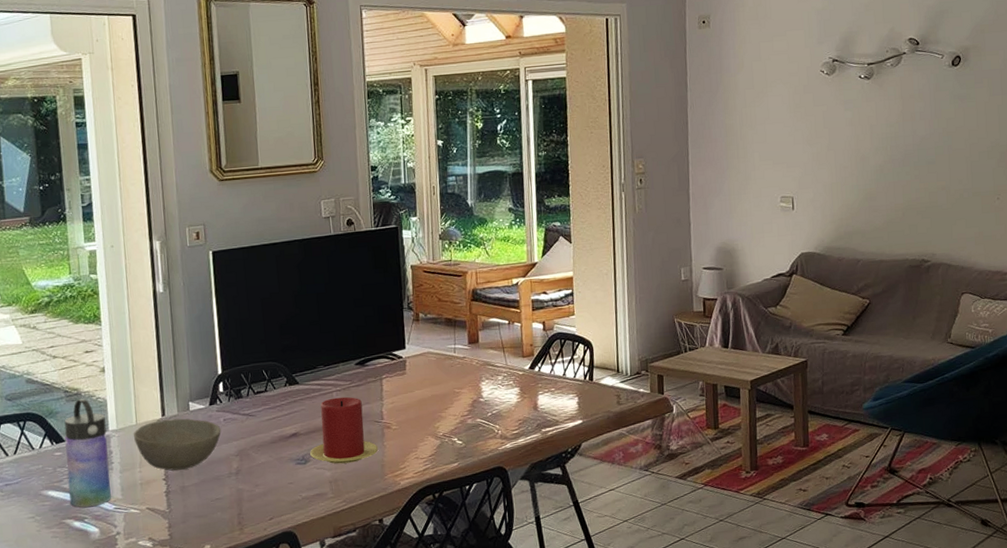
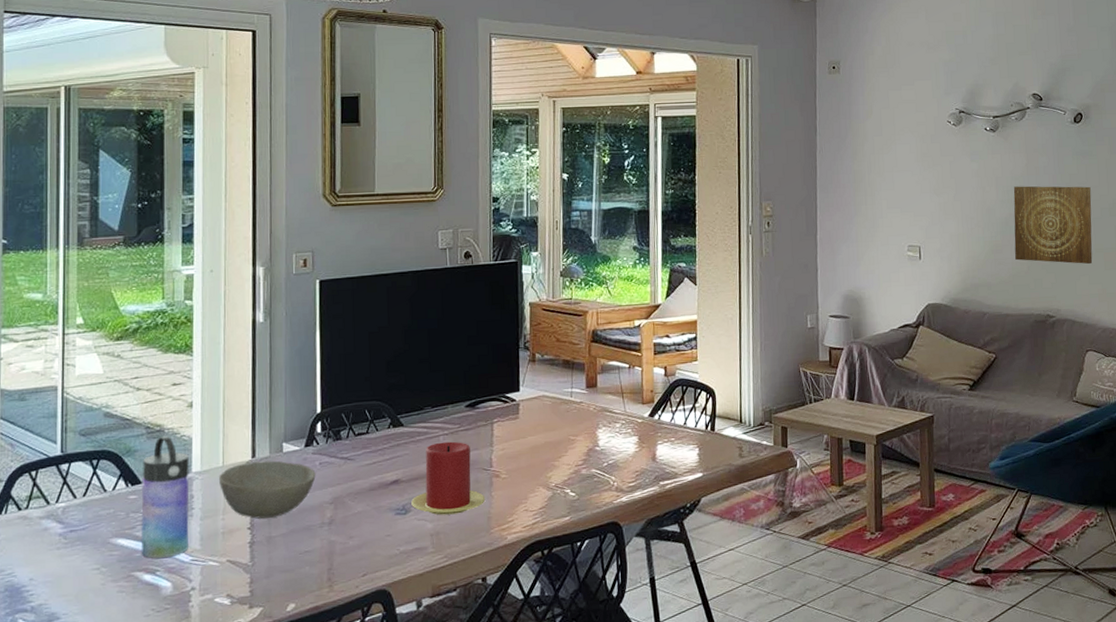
wall art: none [888,130,970,208] -> present [1013,186,1093,265]

